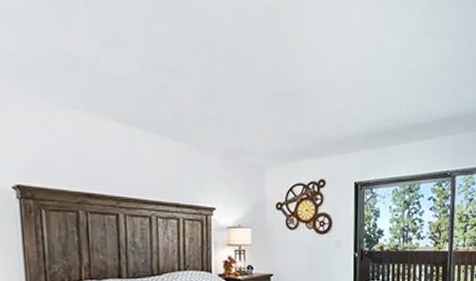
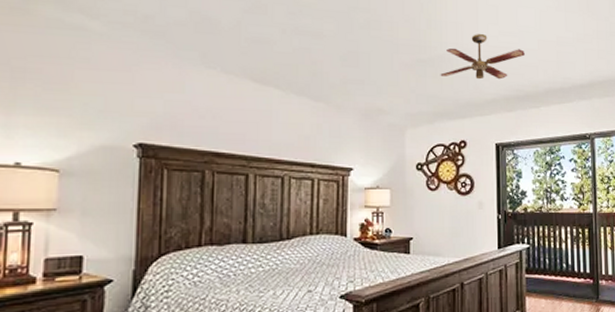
ceiling fan: none [300,65,388,115] -> present [440,34,525,80]

